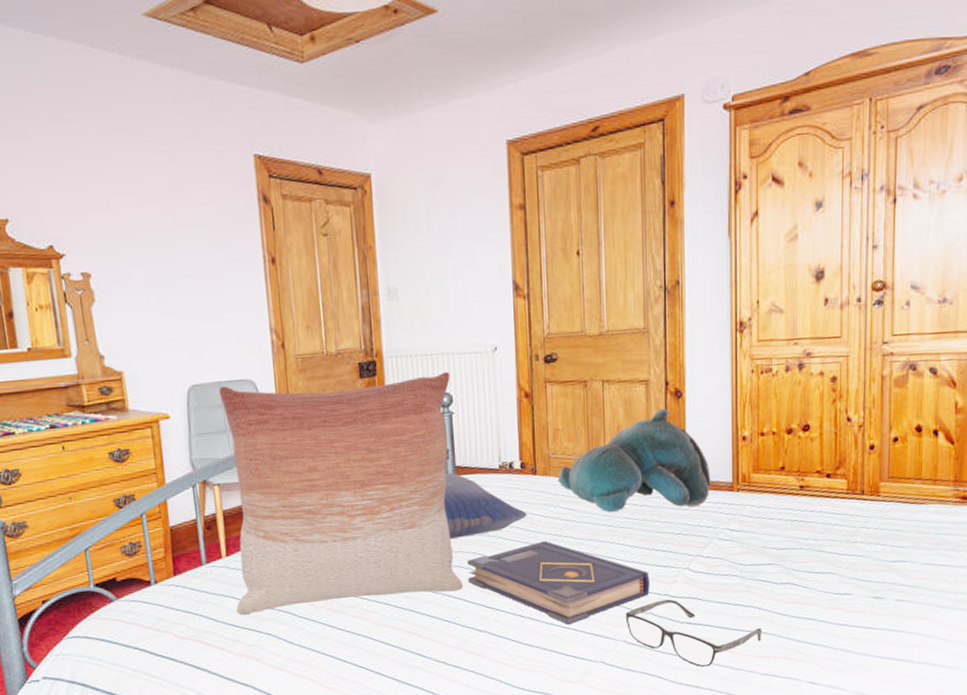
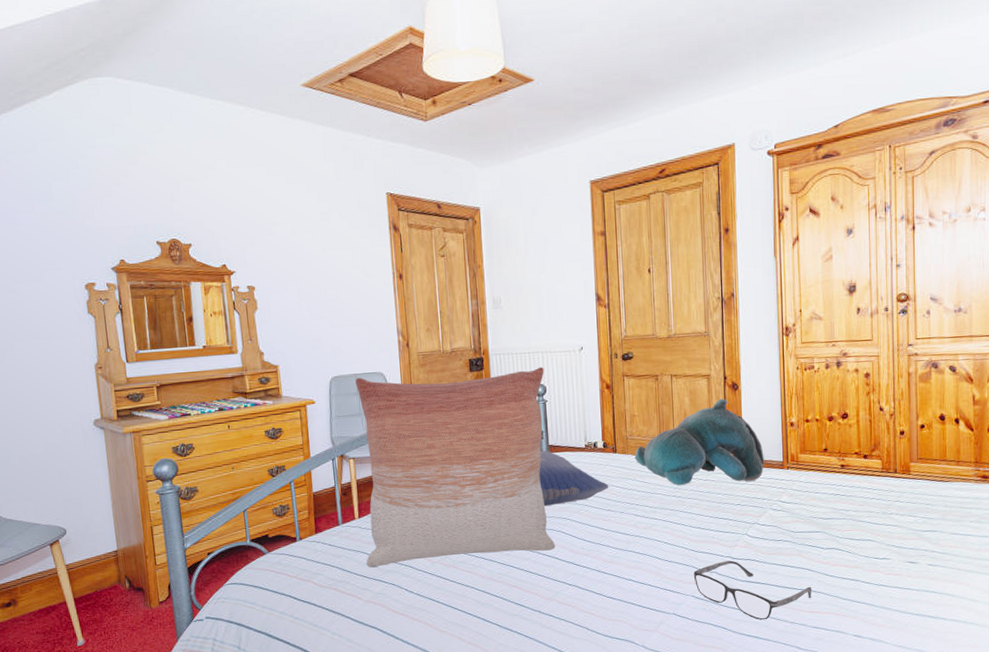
book: present [467,540,650,624] -> none [558,509,714,581]

